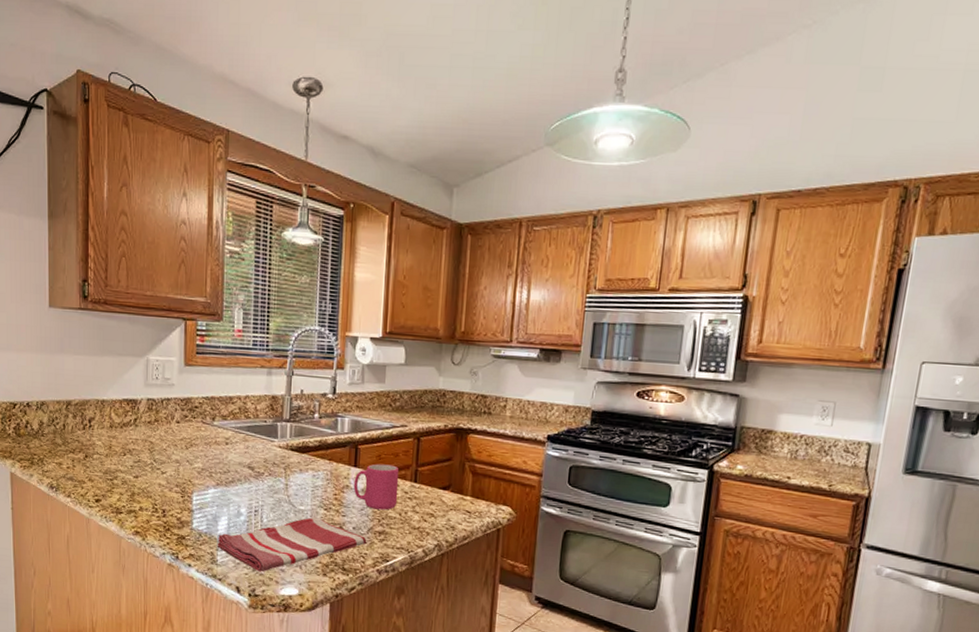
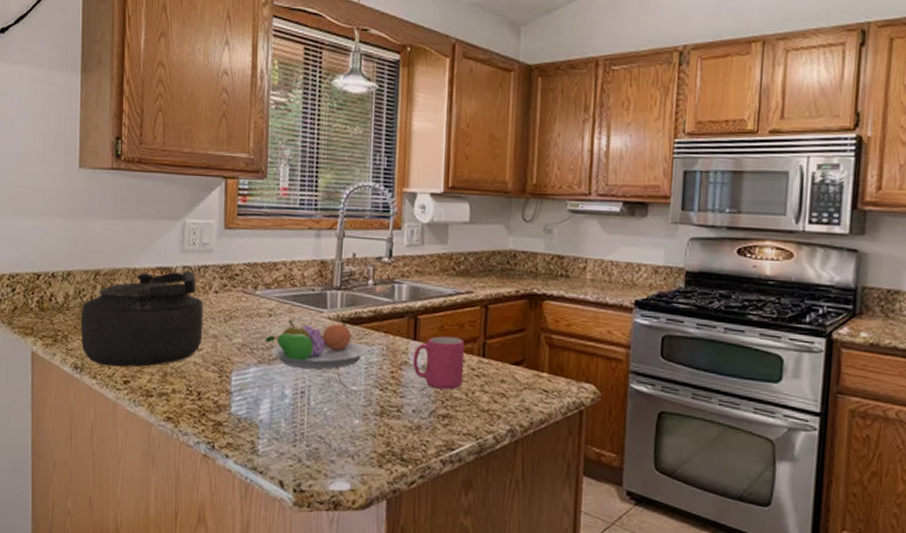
kettle: none [54,403,167,488] -> present [80,271,204,367]
dish towel: present [217,517,367,572] -> none [258,399,429,464]
fruit bowl: none [222,447,315,491] -> present [265,319,369,369]

